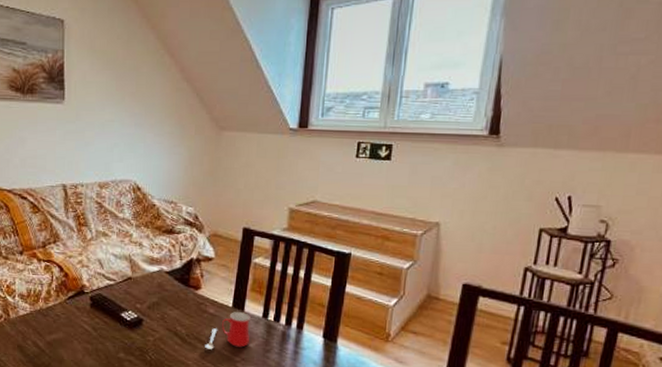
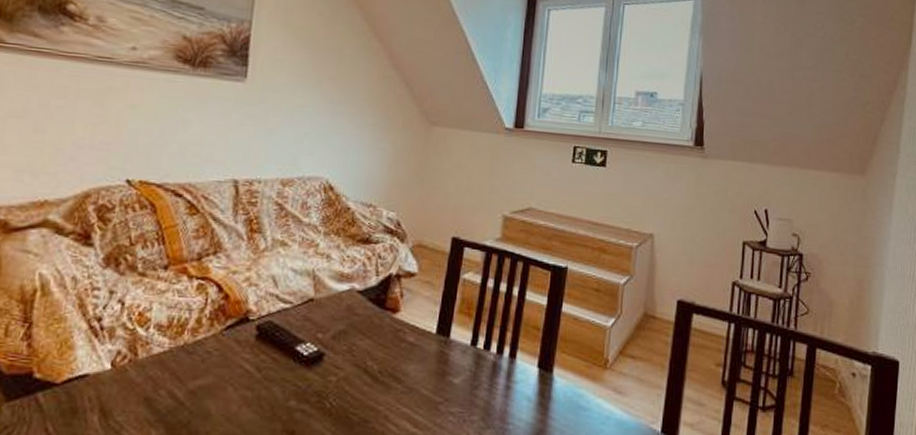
mug: present [205,312,251,350] -> none [401,339,457,389]

